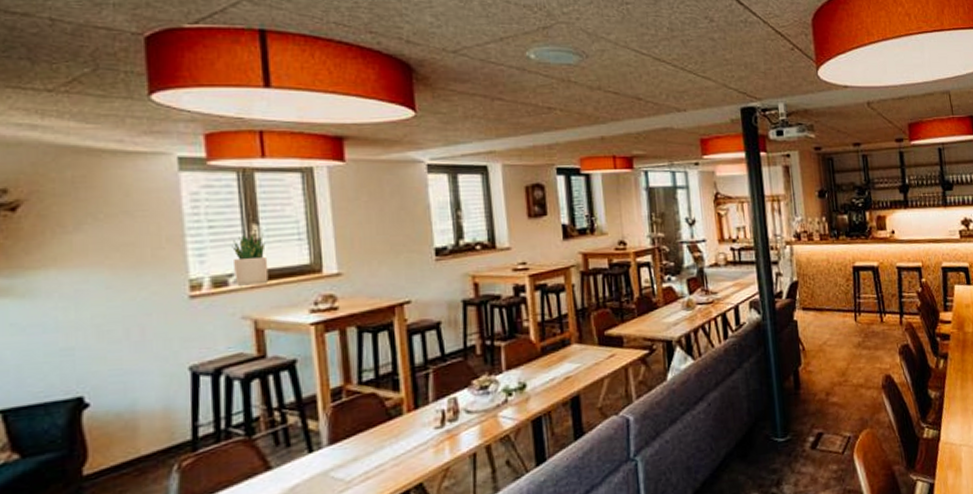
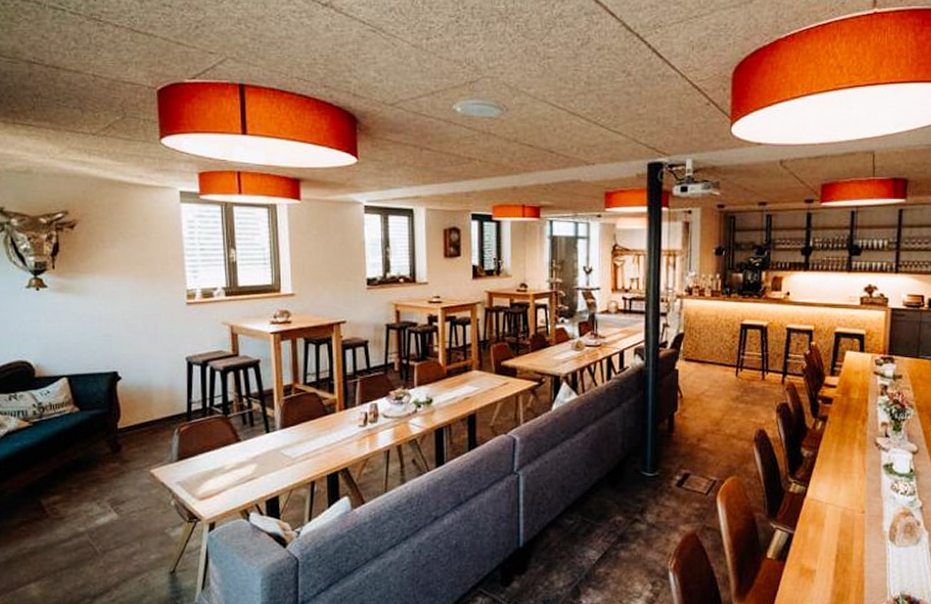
planter: present [232,233,269,286] -> none [216,256,242,298]

